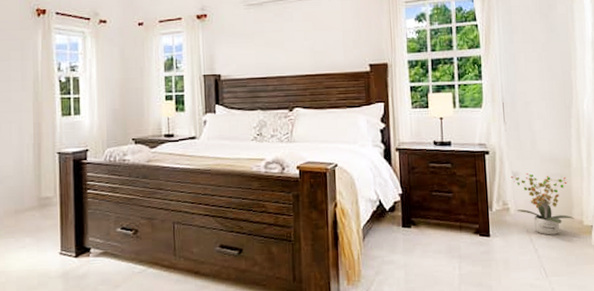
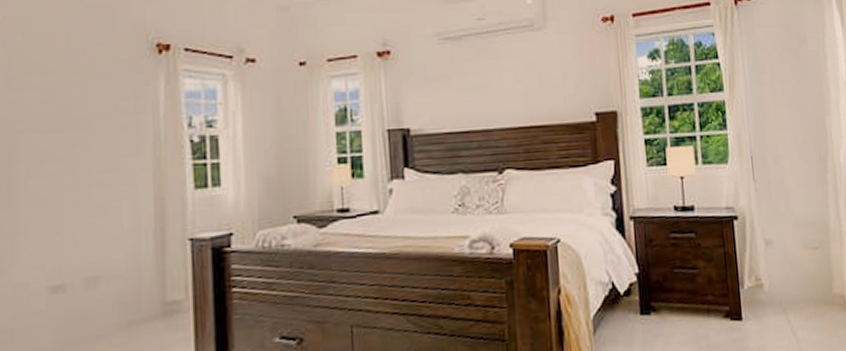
potted plant: present [511,173,575,235] -> none [763,241,835,315]

